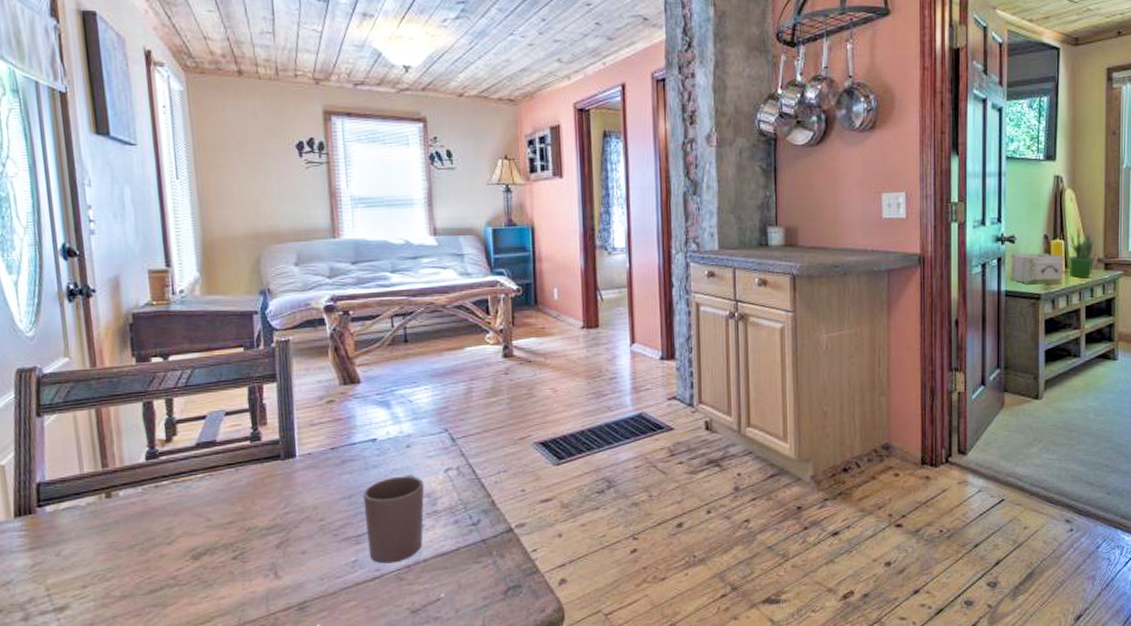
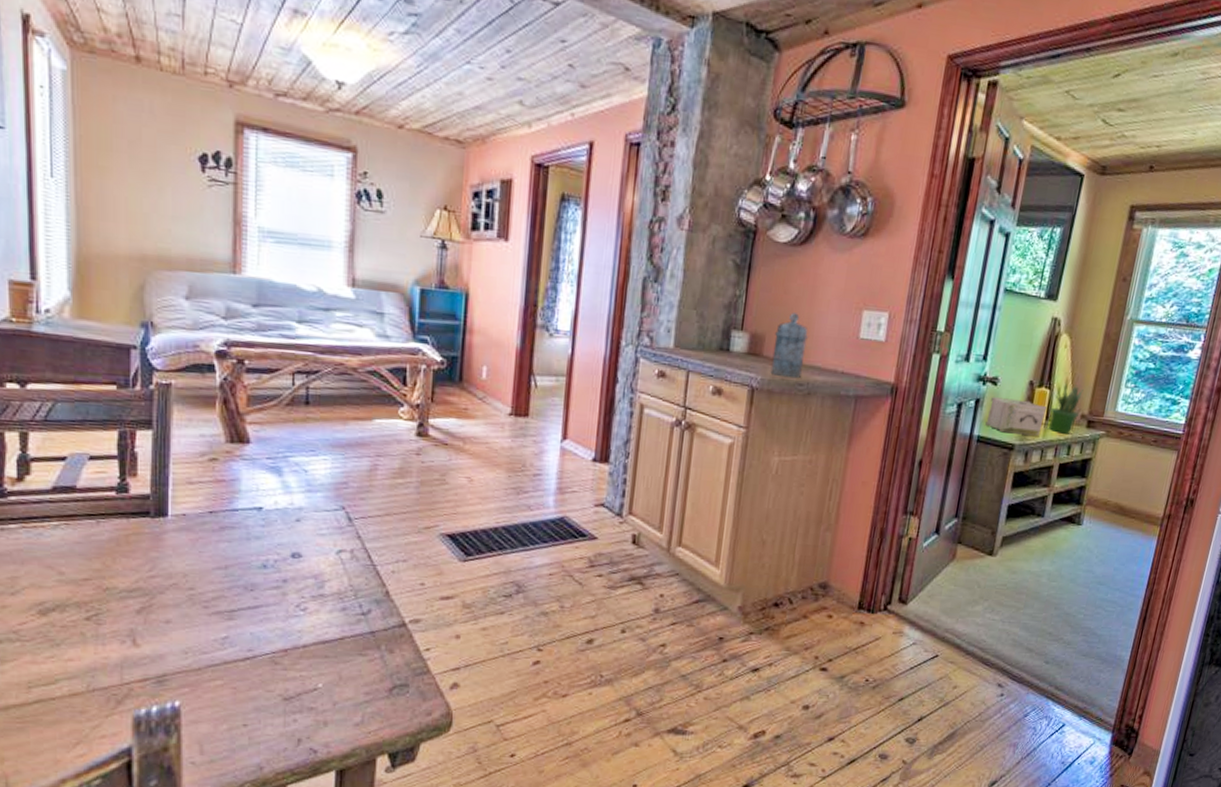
mug: present [363,476,425,564] -> none [241,551,312,645]
canister: none [807,204,837,263] -> present [770,312,809,379]

